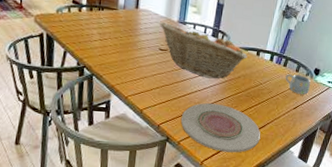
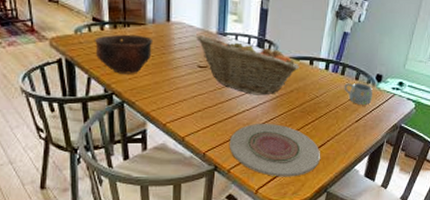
bowl: none [73,16,123,51] -> present [95,34,154,74]

